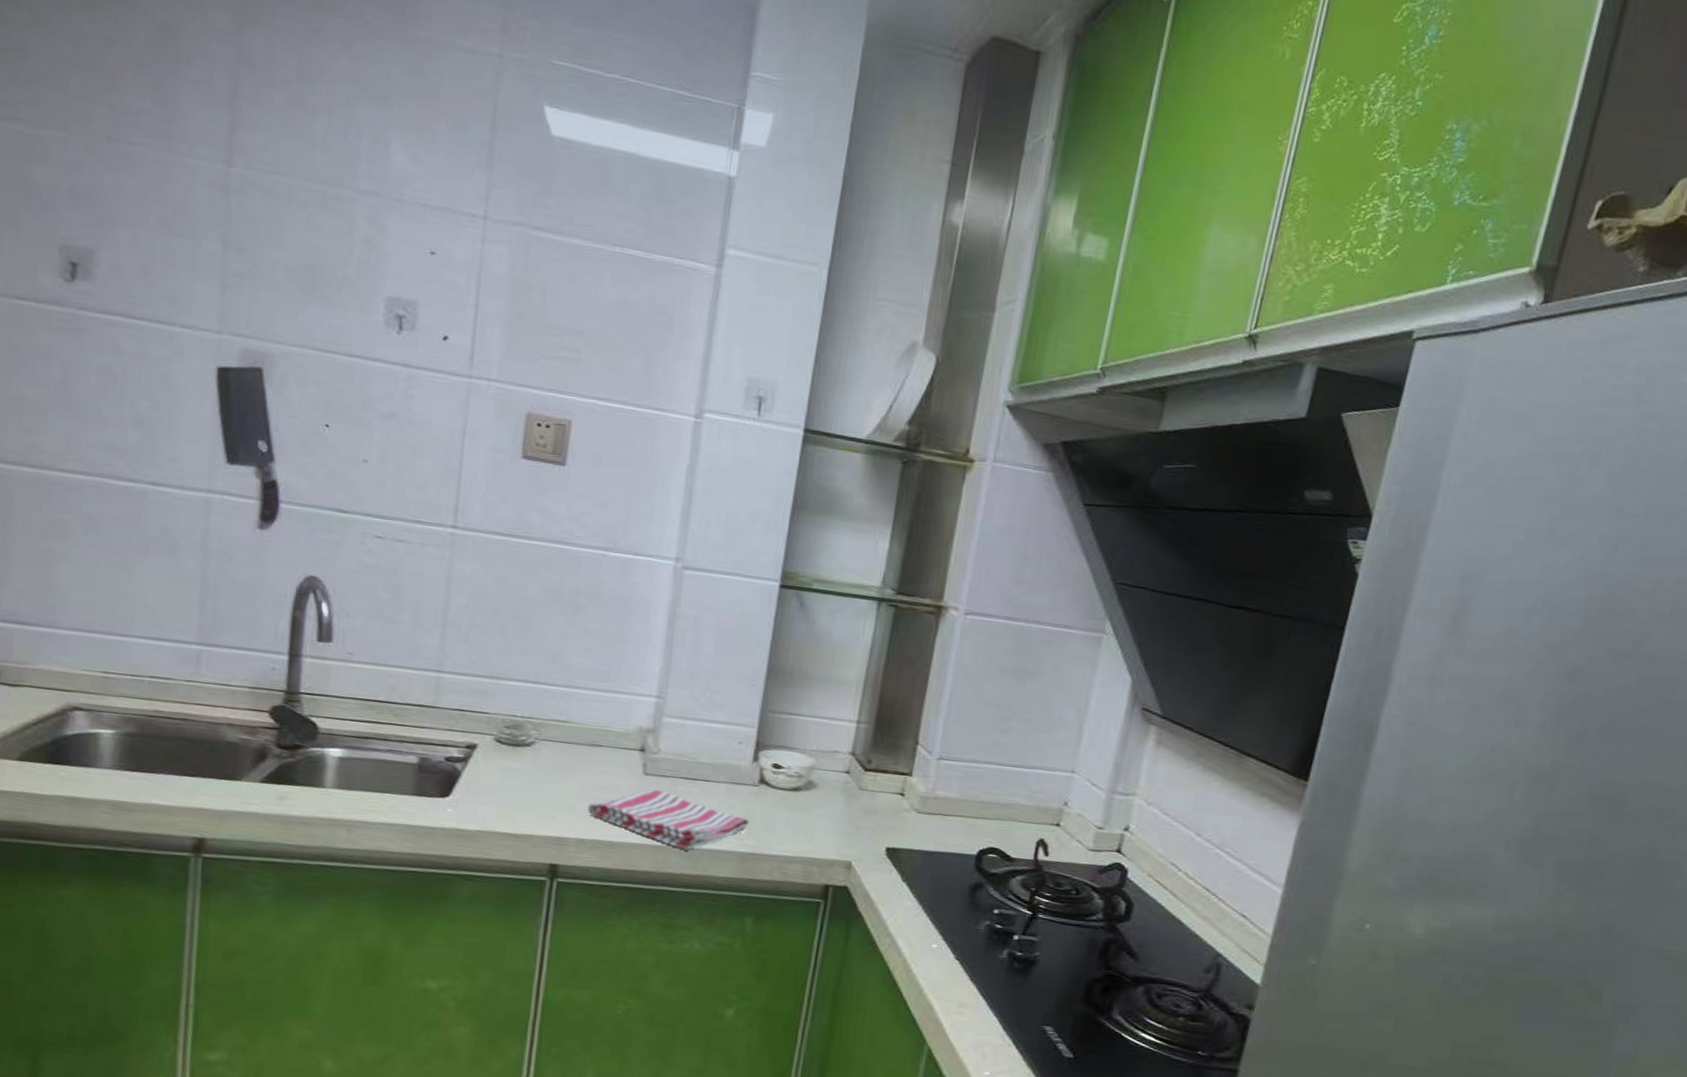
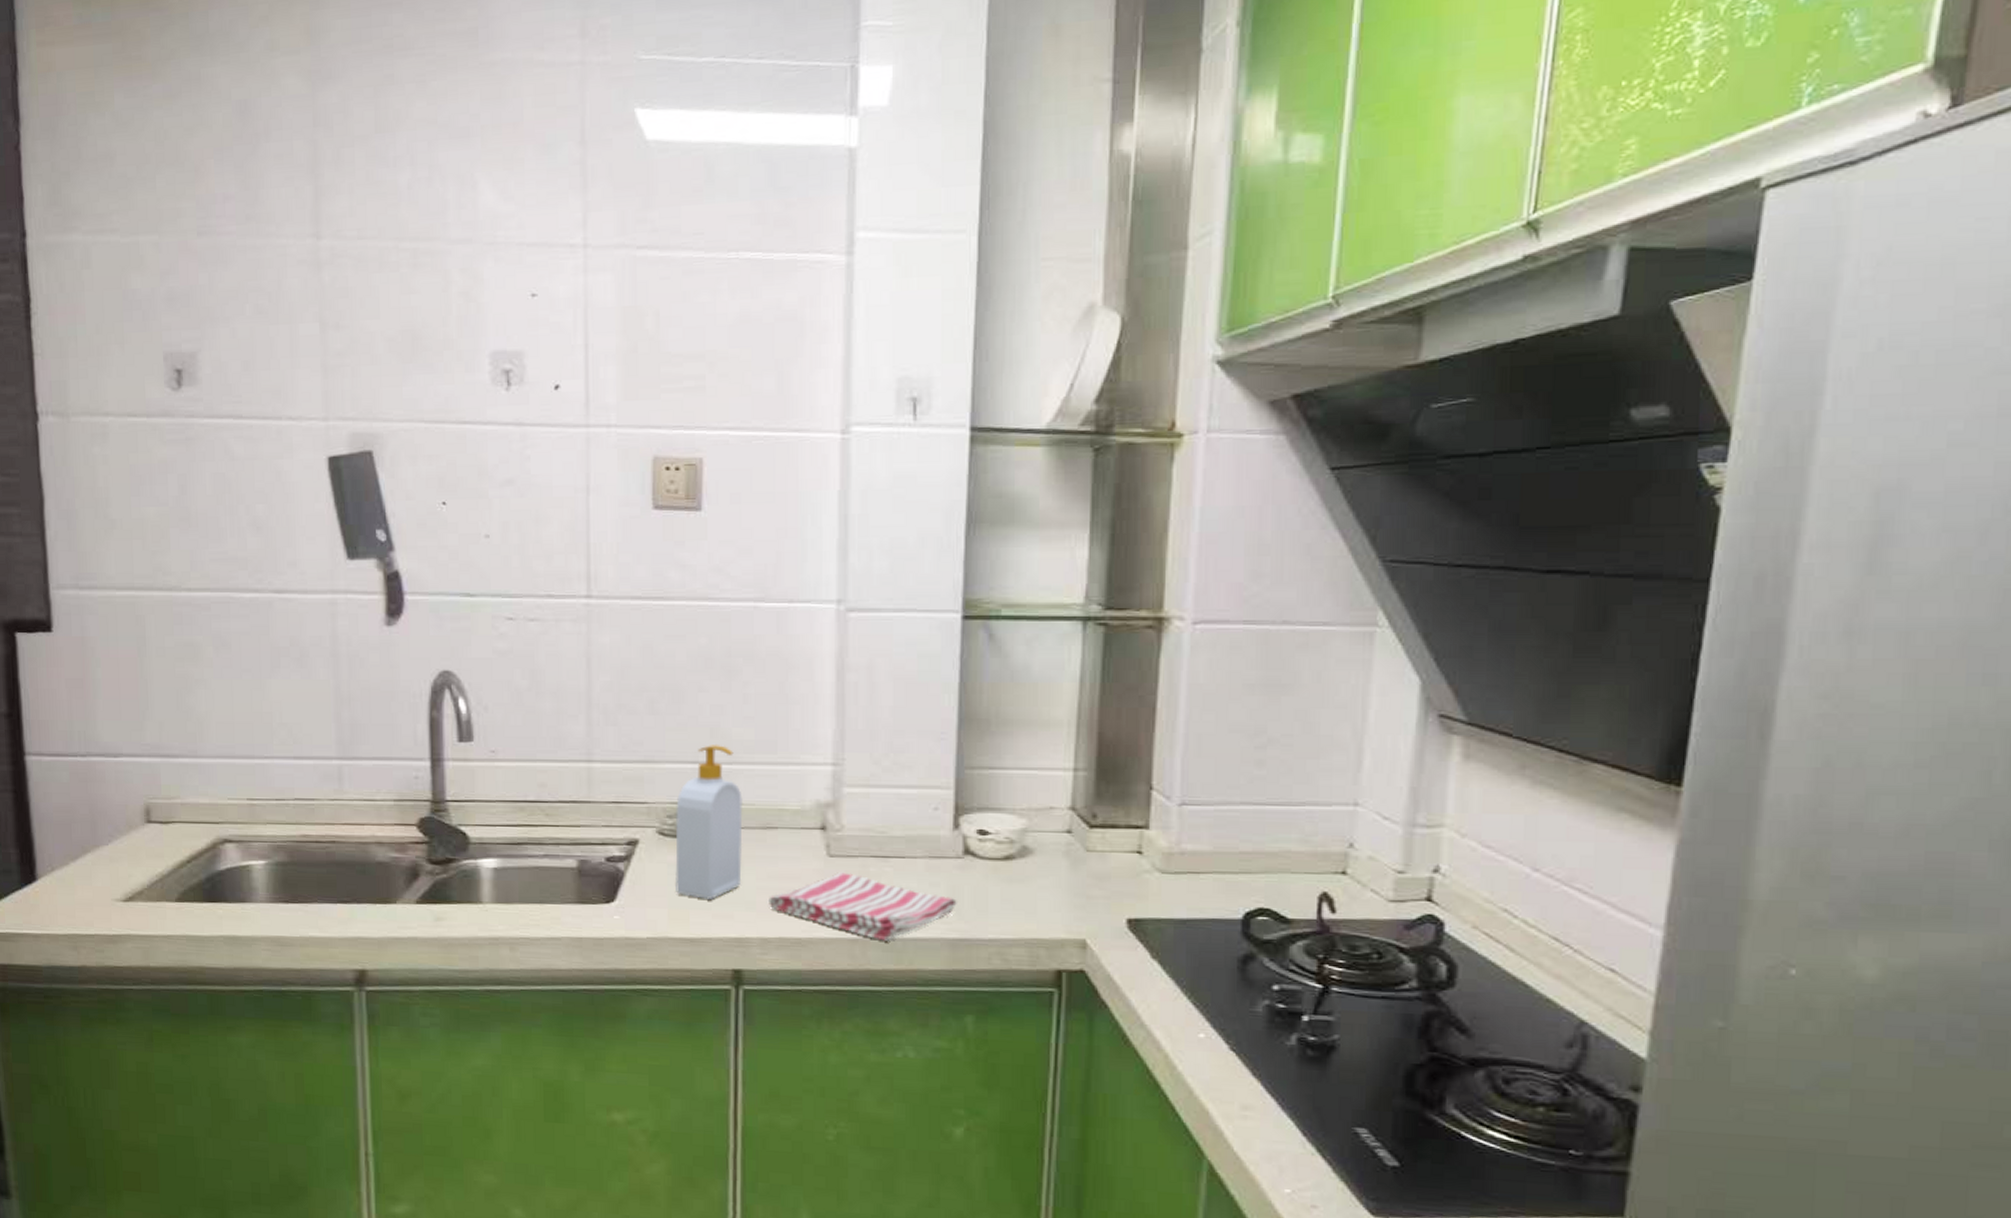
soap bottle: none [506,669,575,803] -> present [675,745,743,901]

